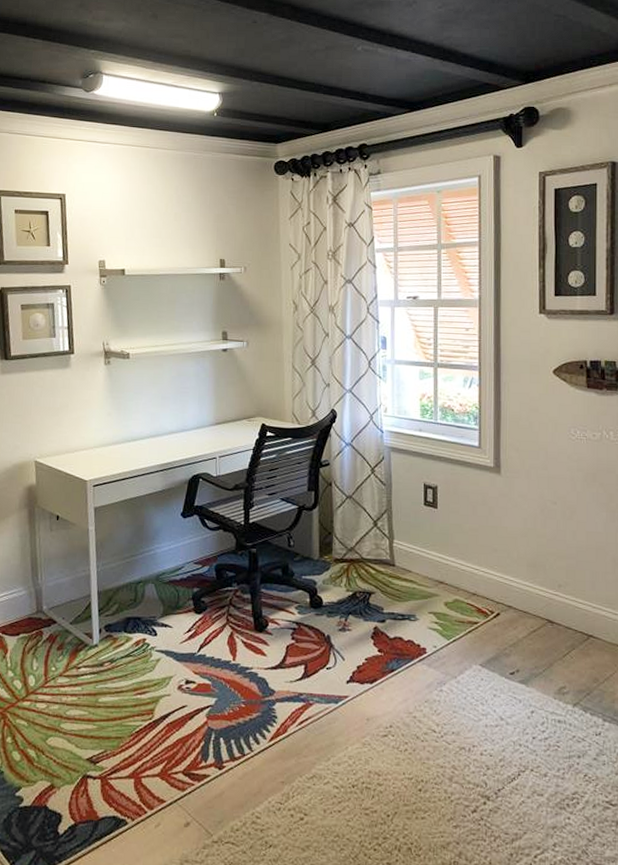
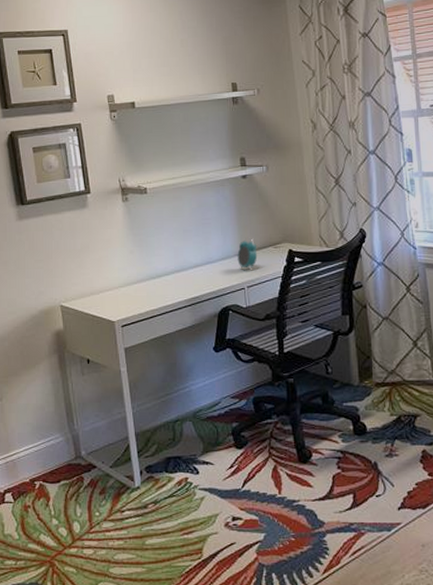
alarm clock: none [211,408,232,442] -> present [237,237,258,271]

